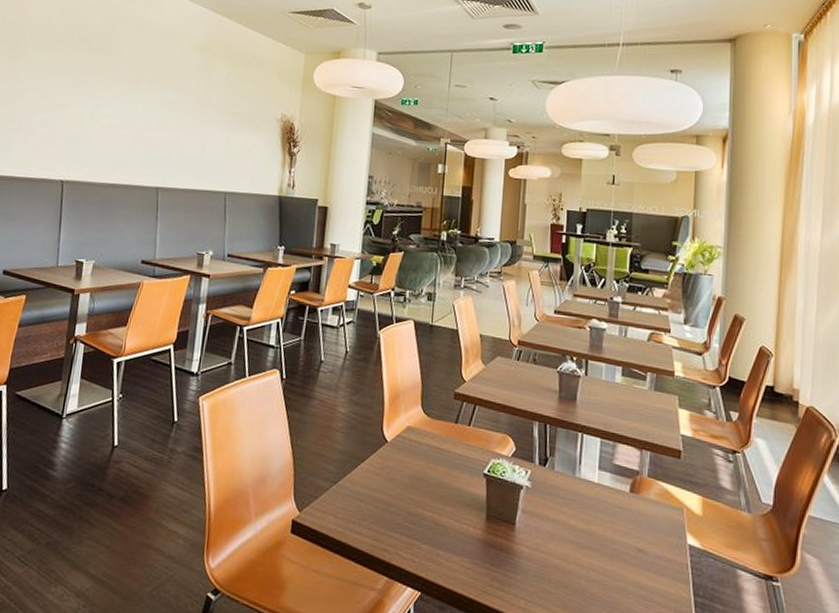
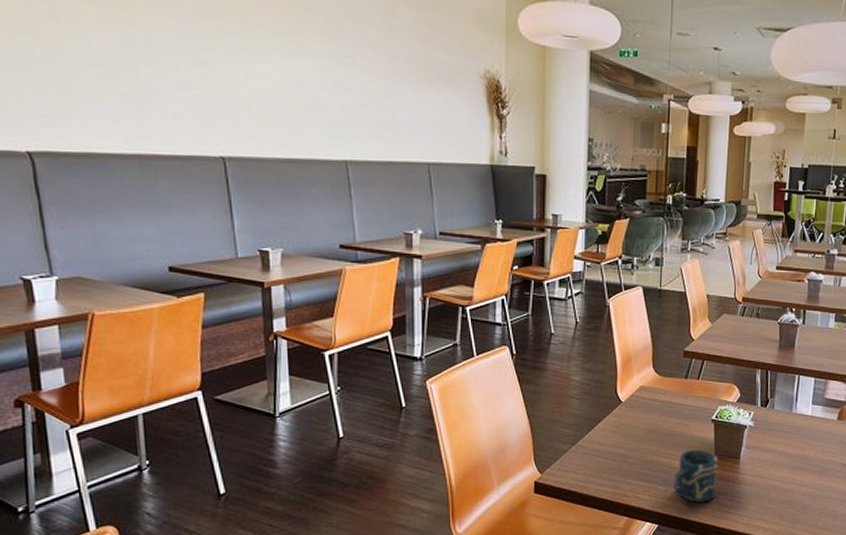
cup: none [439,506,490,574] -> present [673,450,718,503]

